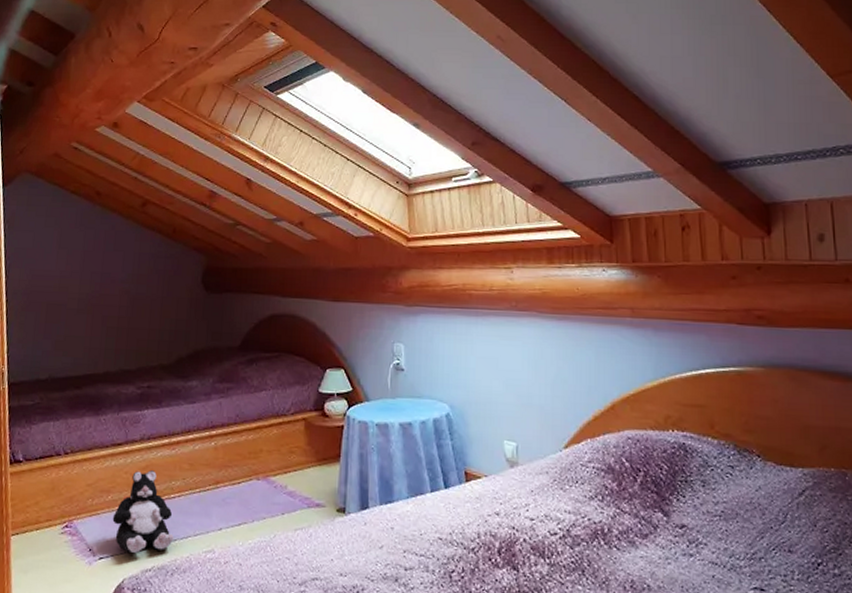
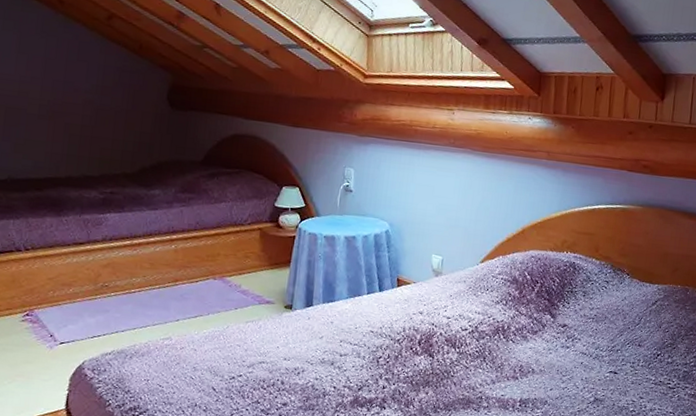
plush toy: present [112,470,174,554] -> none [73,268,134,340]

